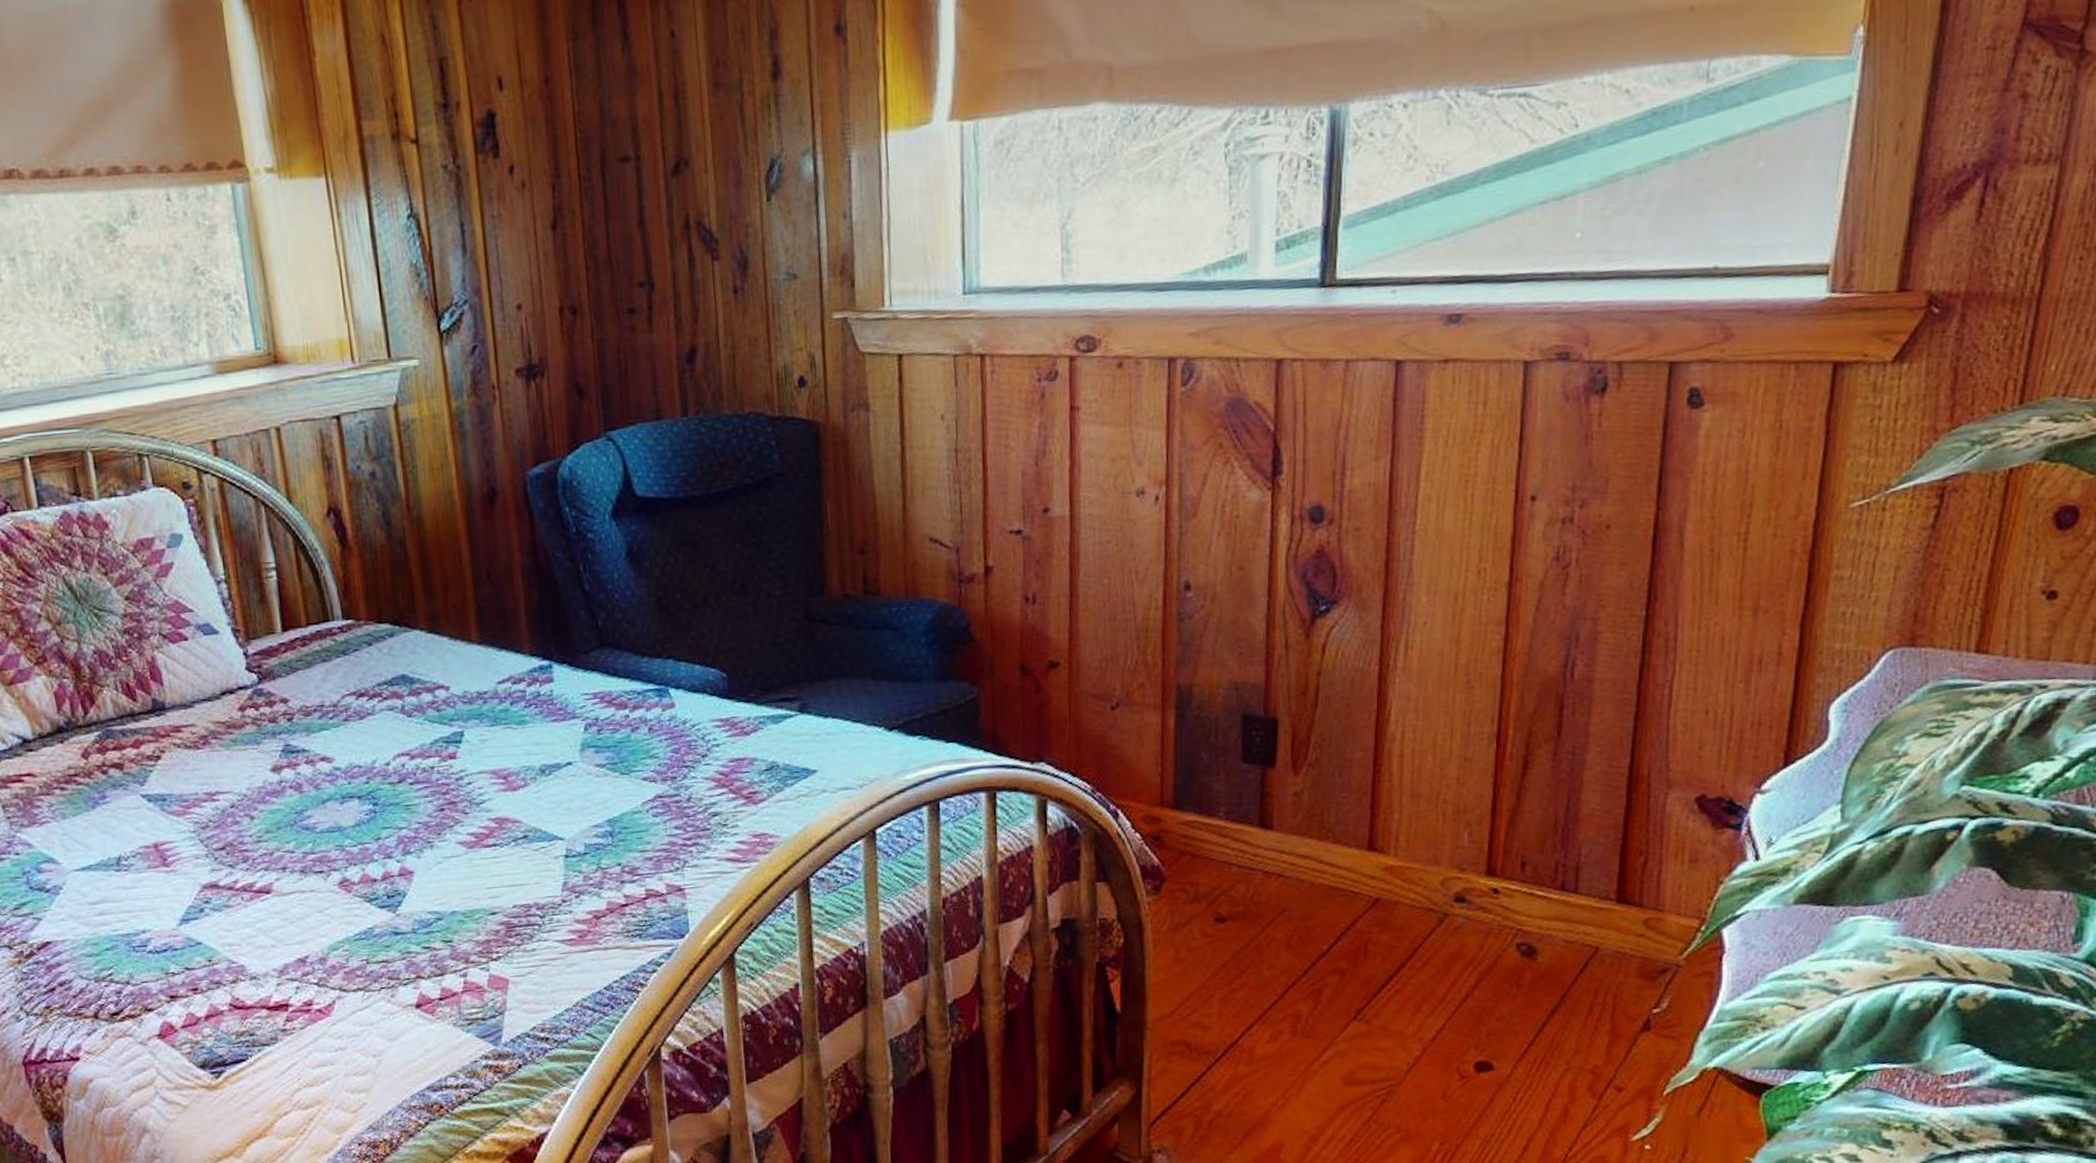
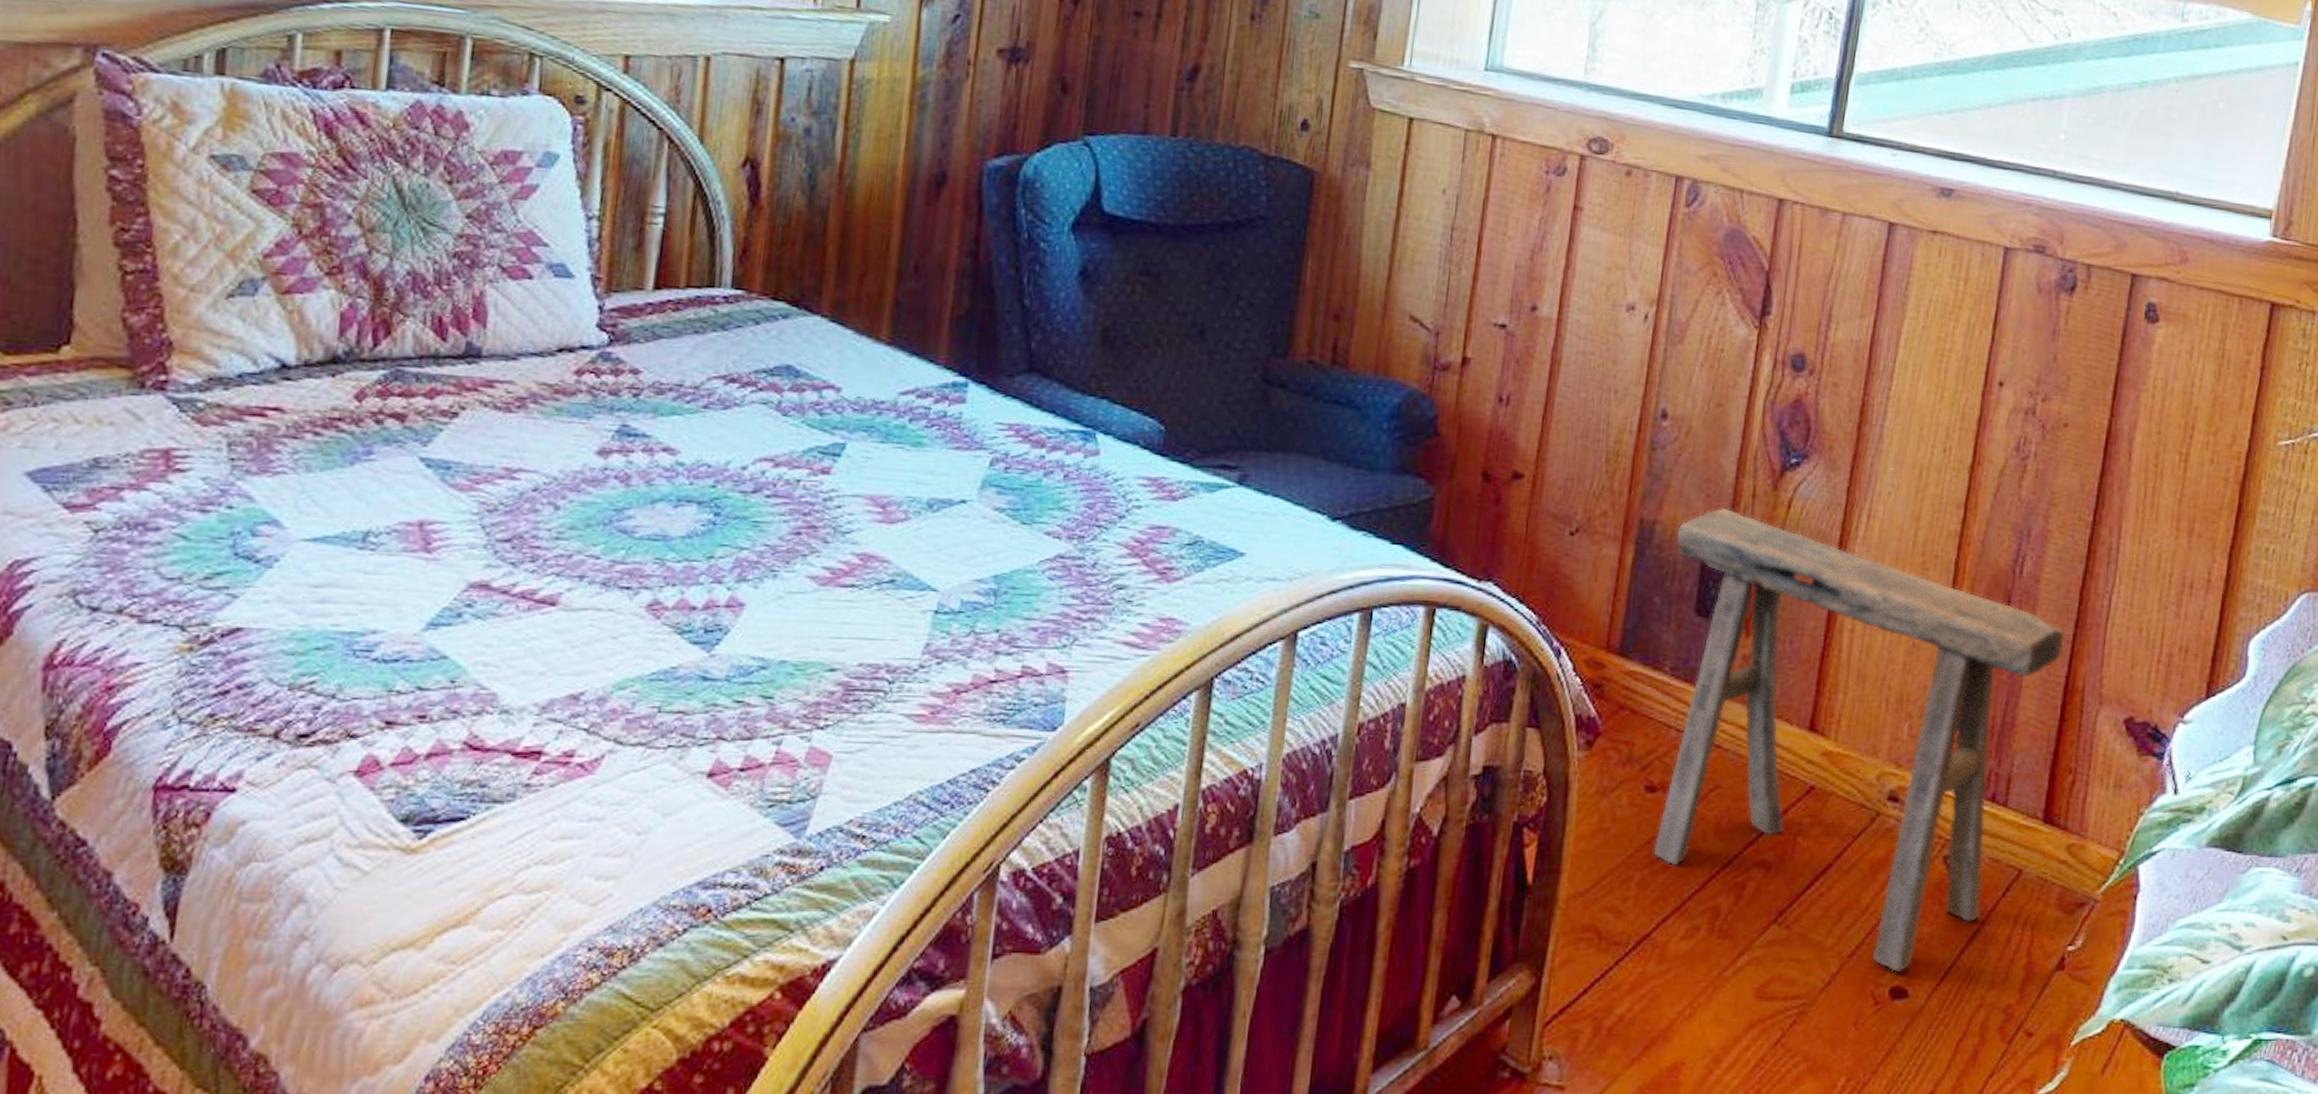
stool: none [1214,662,1624,1050] -> present [1653,507,2064,973]

